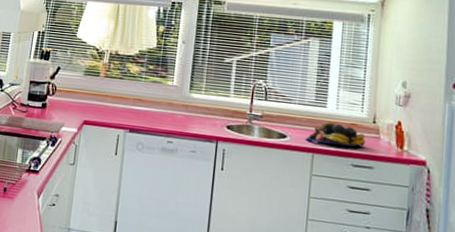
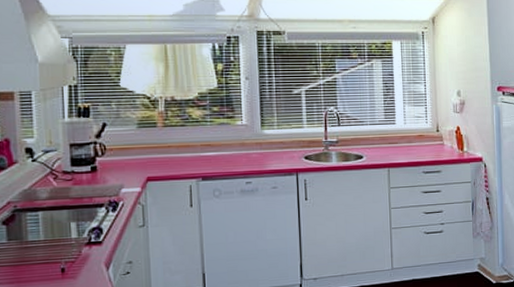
fruit bowl: present [306,122,366,147] -> none [381,137,432,158]

